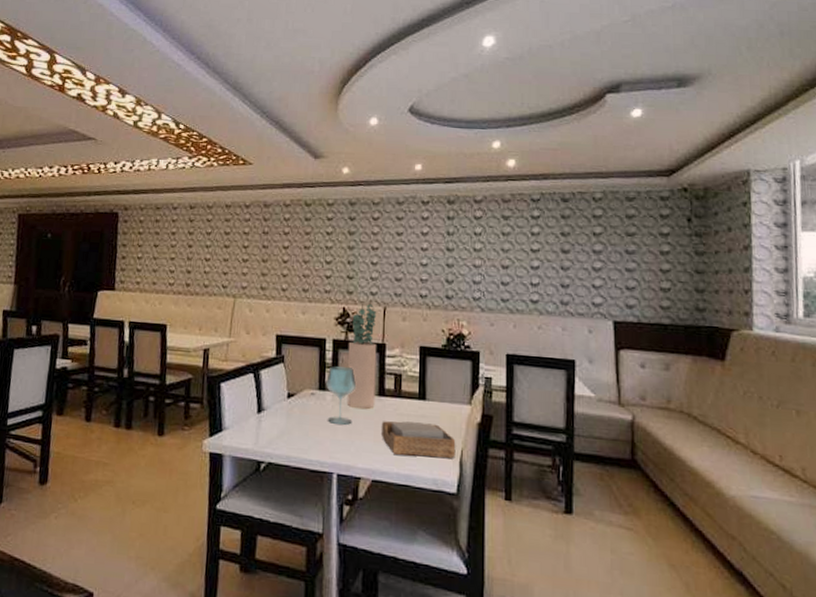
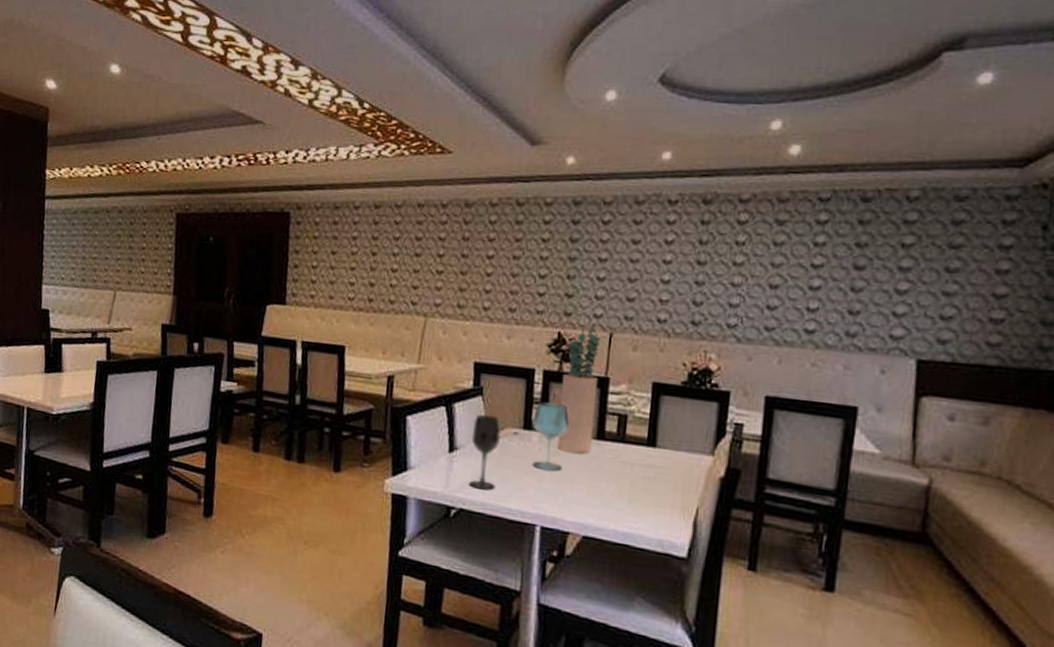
wine glass: none [276,378,300,446] -> present [469,414,501,491]
napkin holder: present [380,421,456,459] -> none [596,469,691,518]

